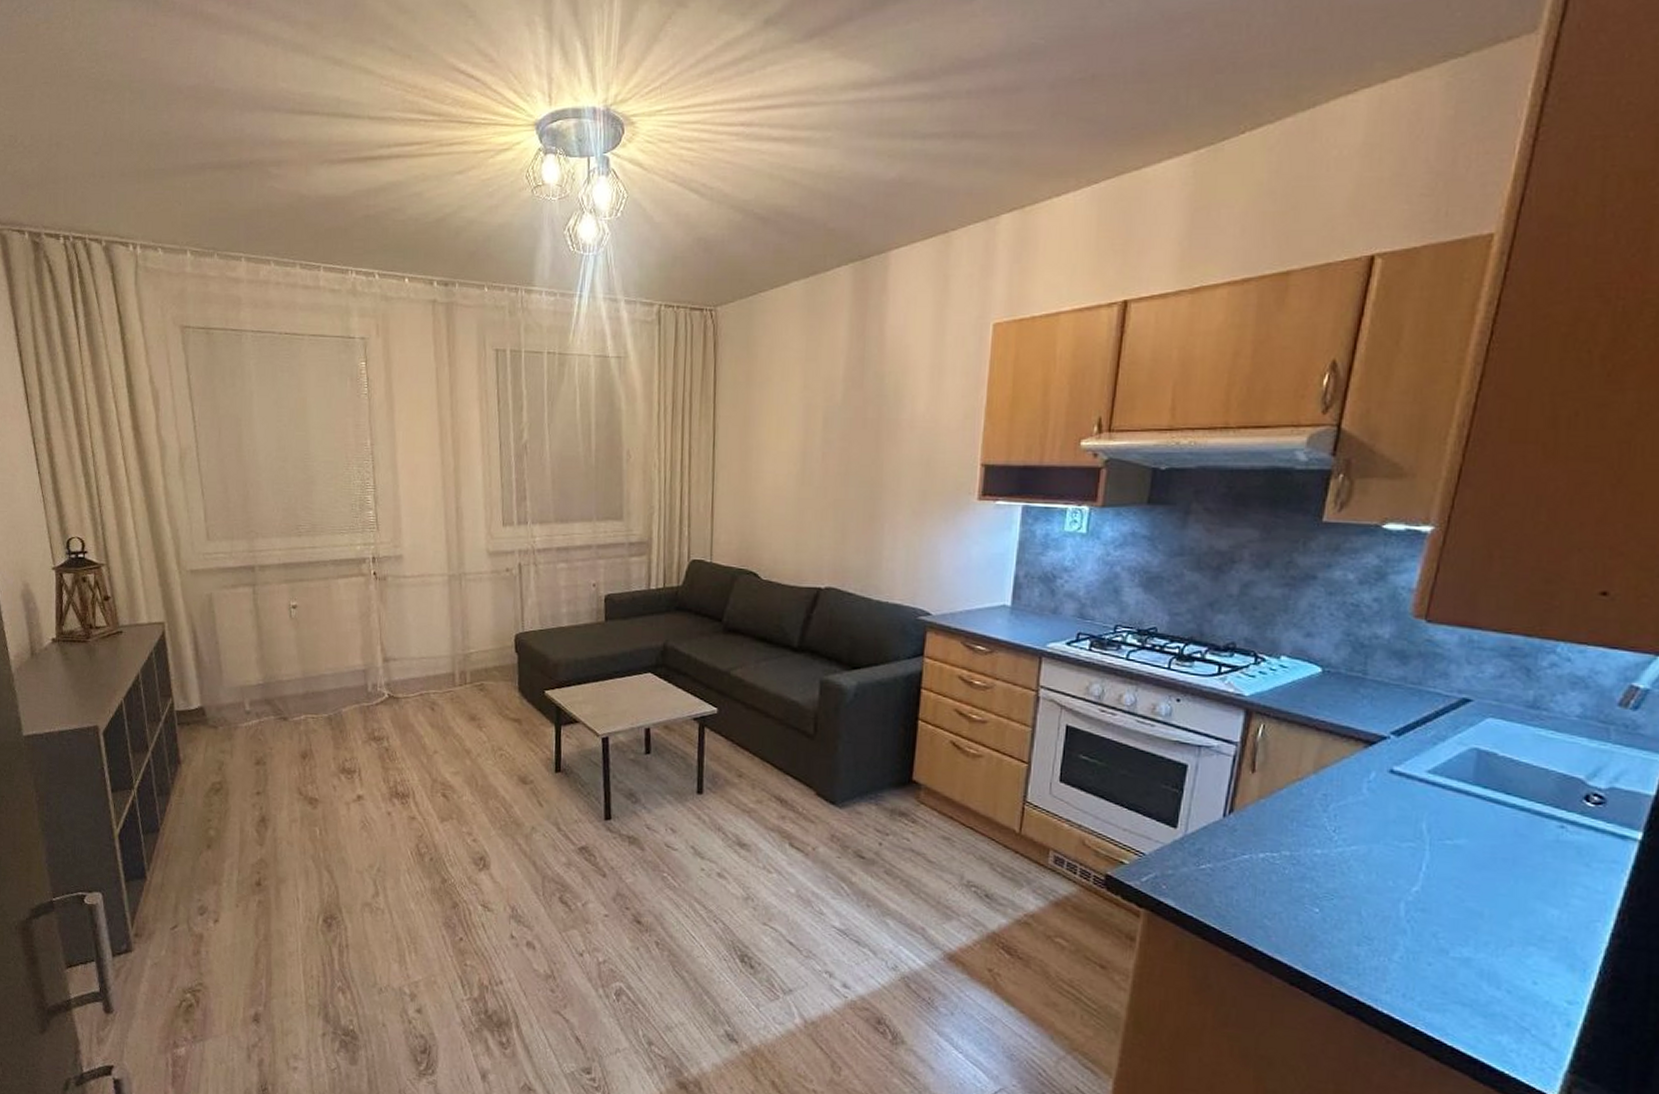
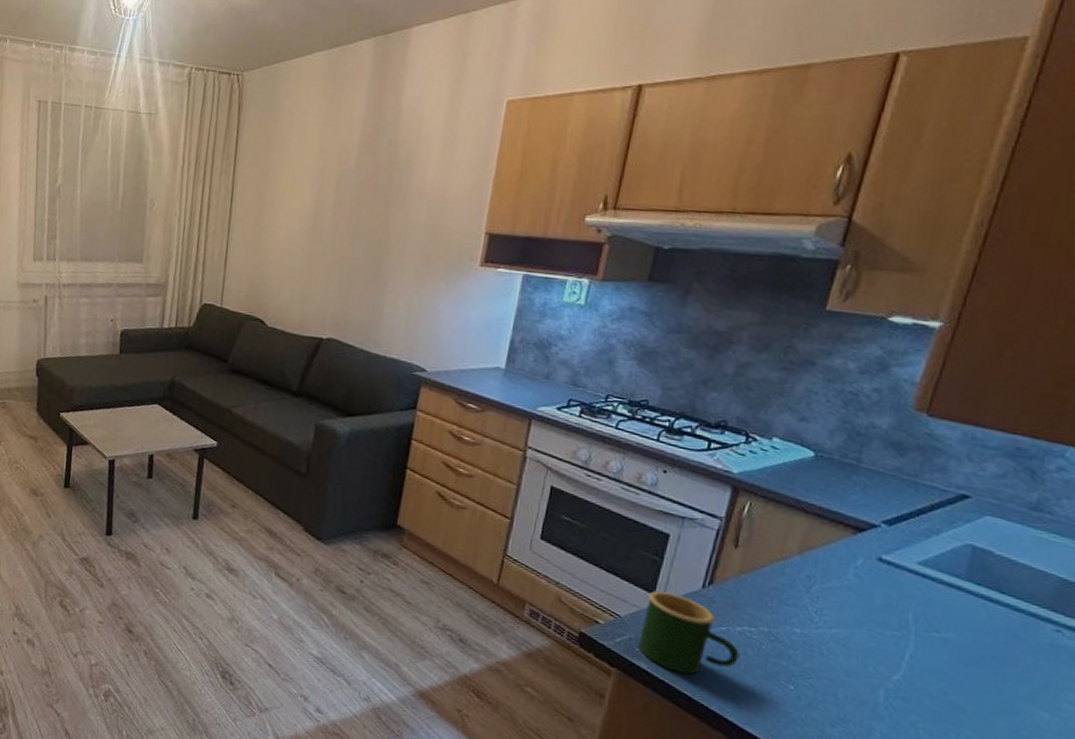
mug: none [1165,824,1264,907] -> present [638,590,740,674]

